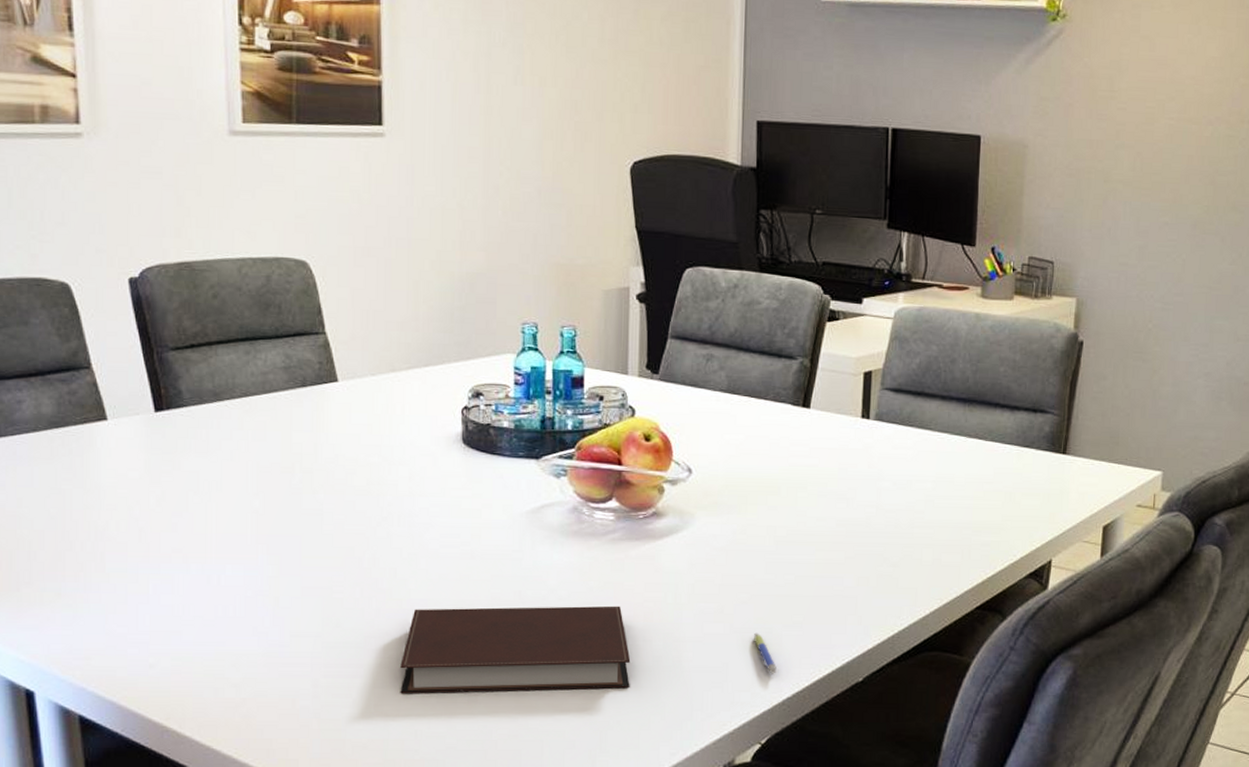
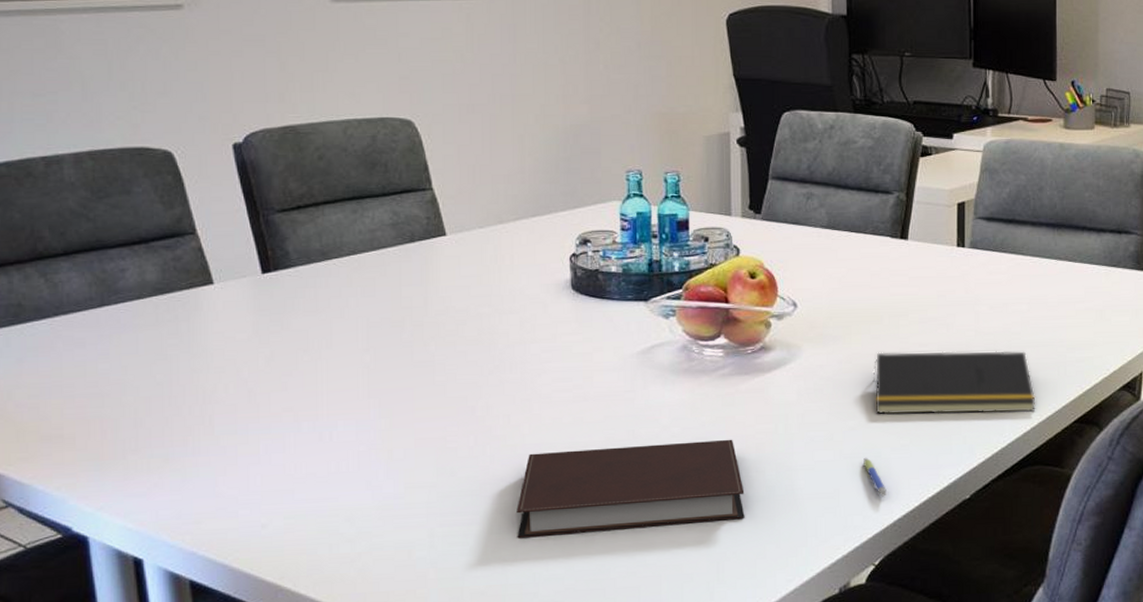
notepad: none [767,524,937,596] -> present [872,351,1036,415]

